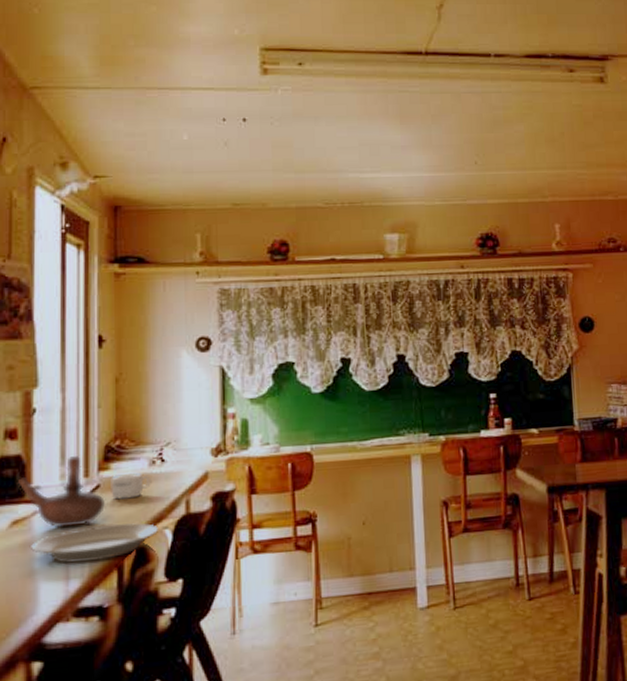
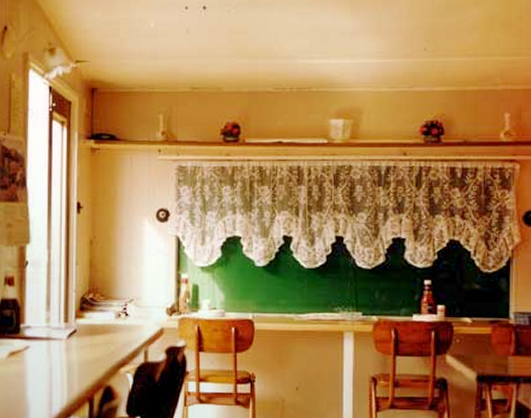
teapot: present [18,456,105,528] -> none [15,304,80,363]
plate: present [31,523,160,563] -> none [24,364,123,394]
mug: present [111,472,151,500] -> none [85,322,117,344]

